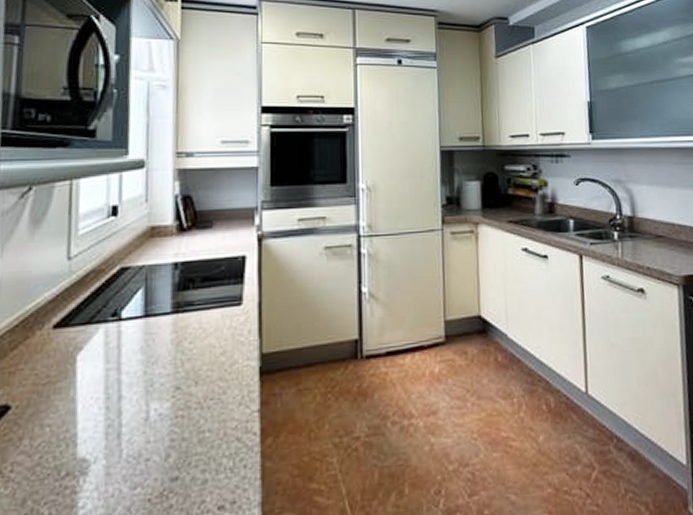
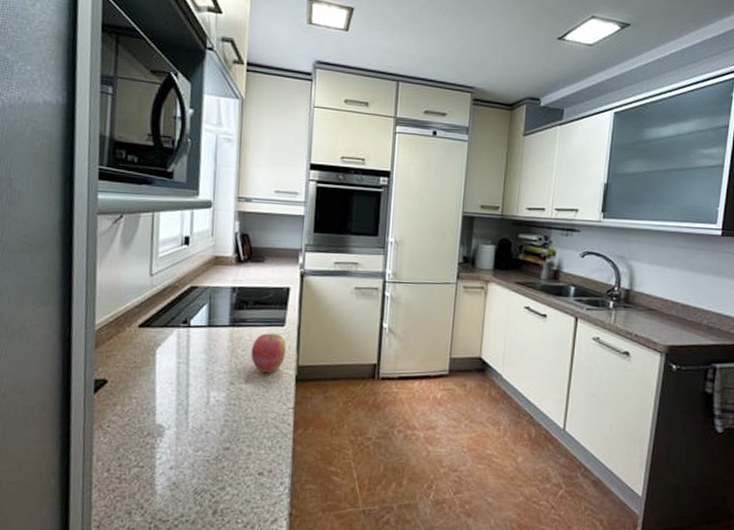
apple: none [201,315,245,368] -> present [251,333,286,373]

